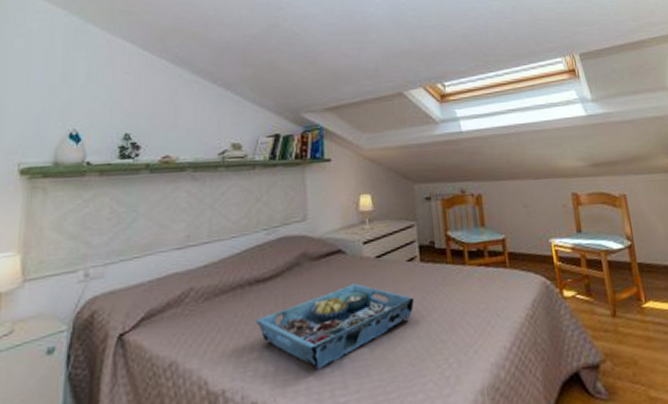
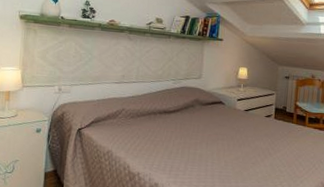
serving tray: present [255,283,414,370] -> none [161,125,266,173]

